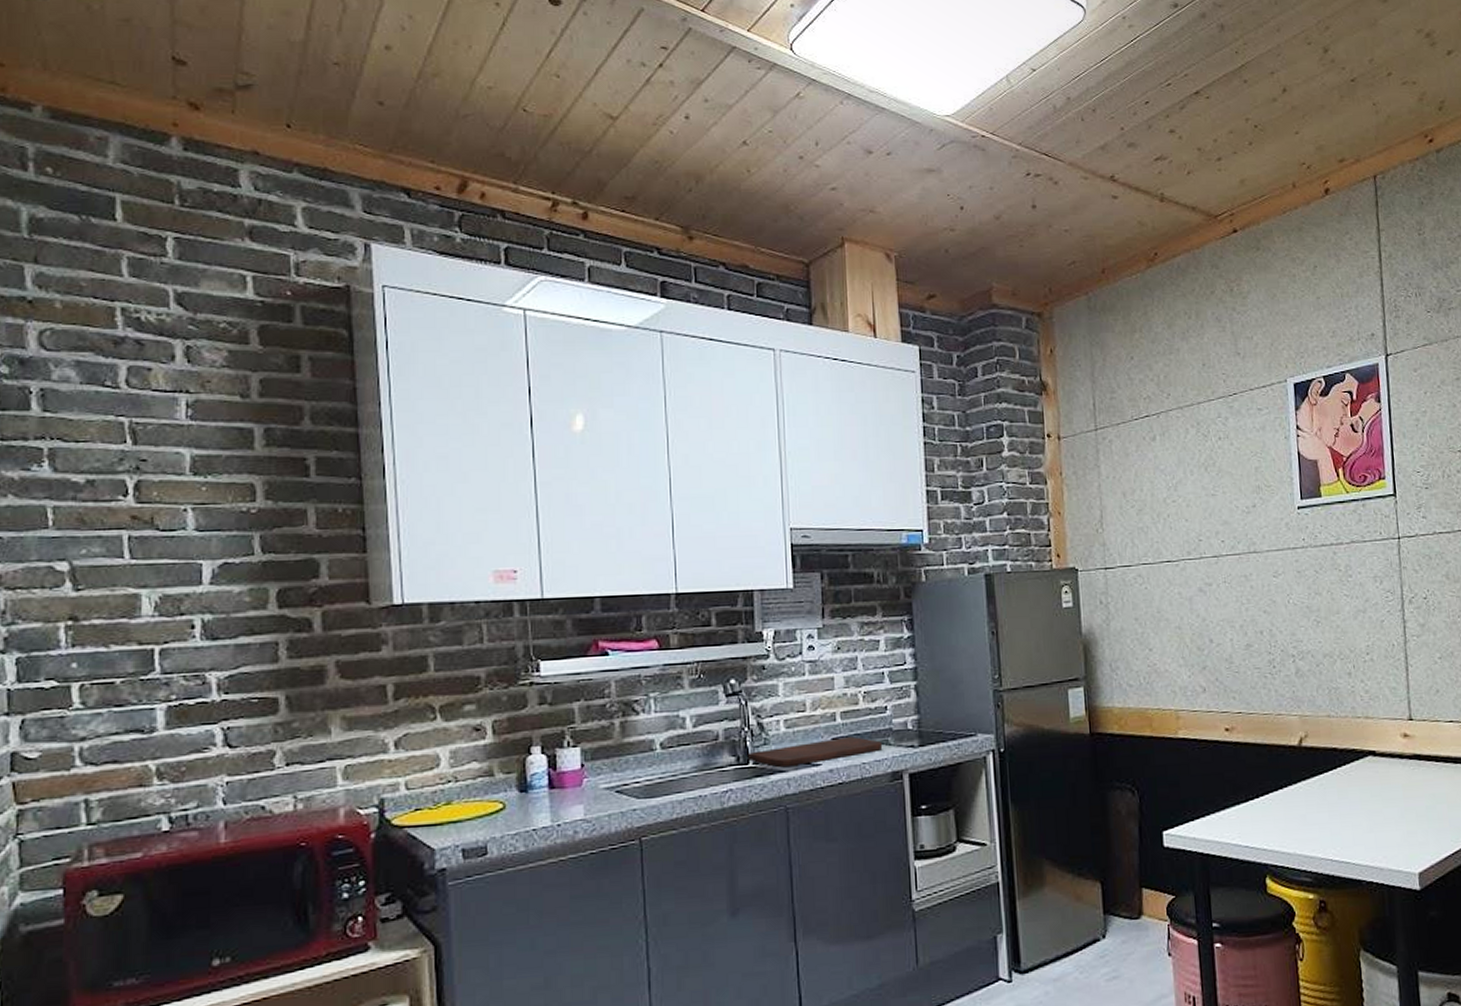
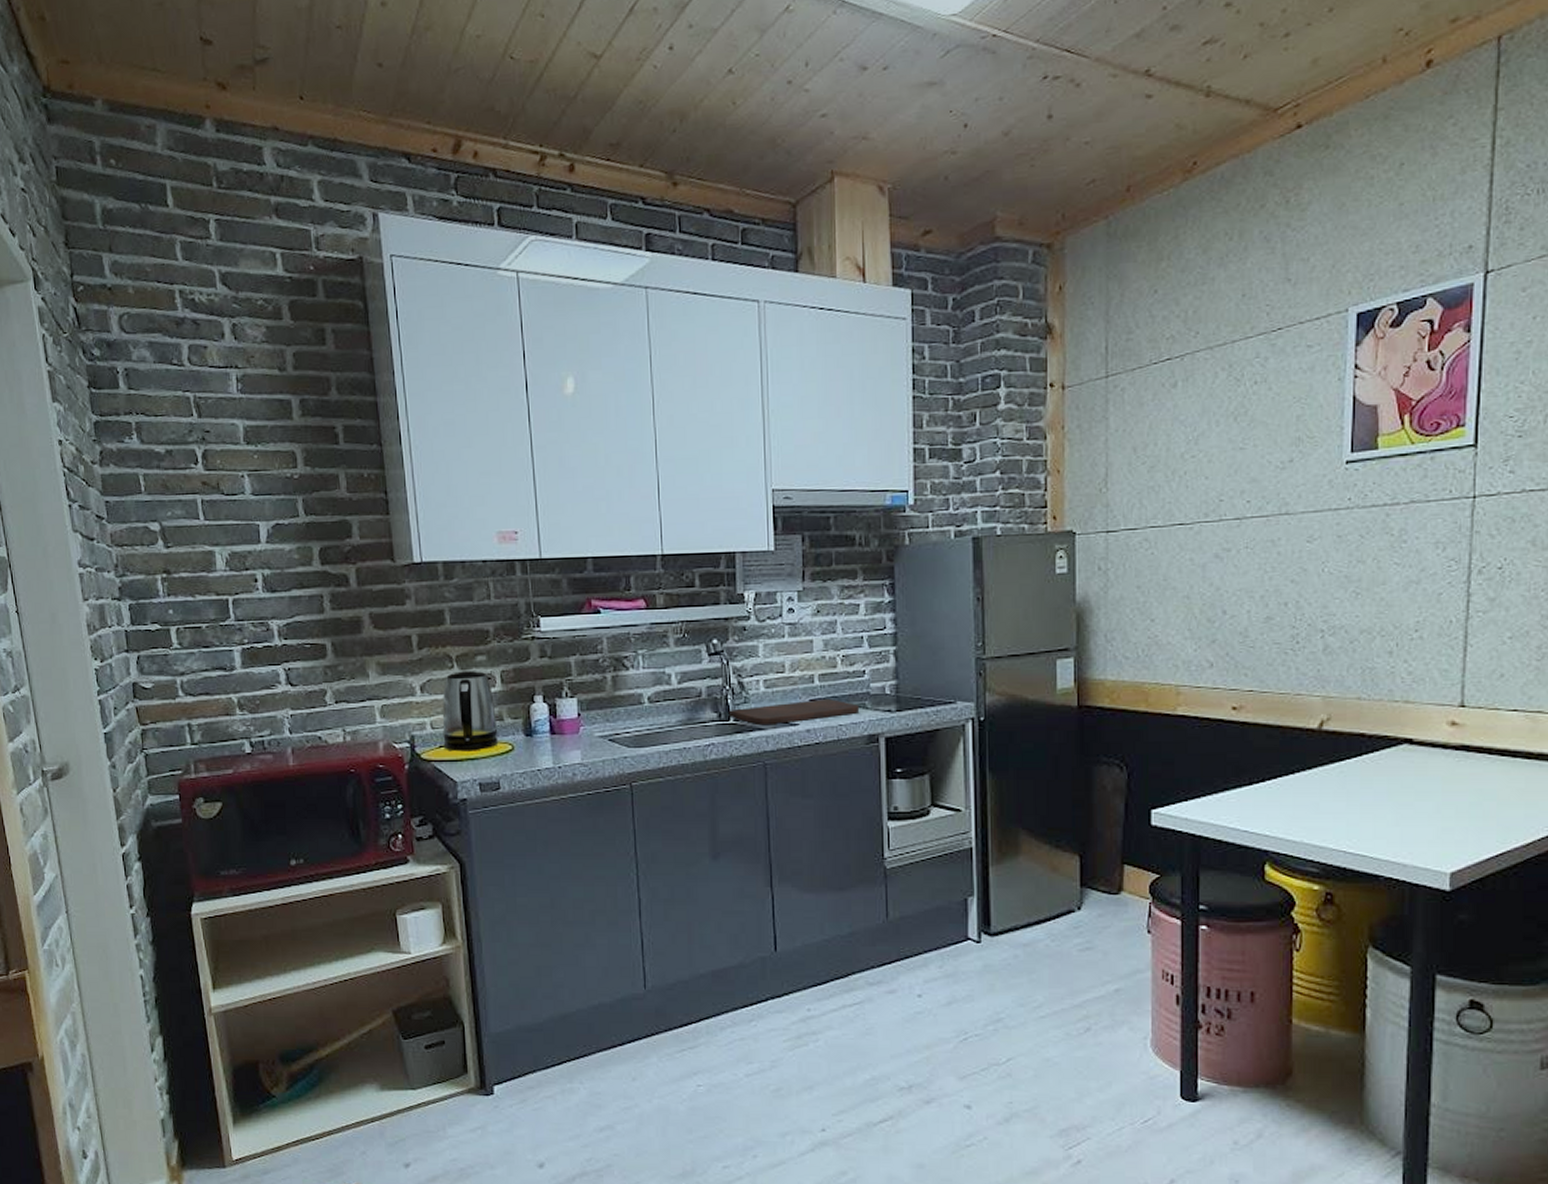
kettle: none [420,721,487,815] -> present [442,670,499,752]

